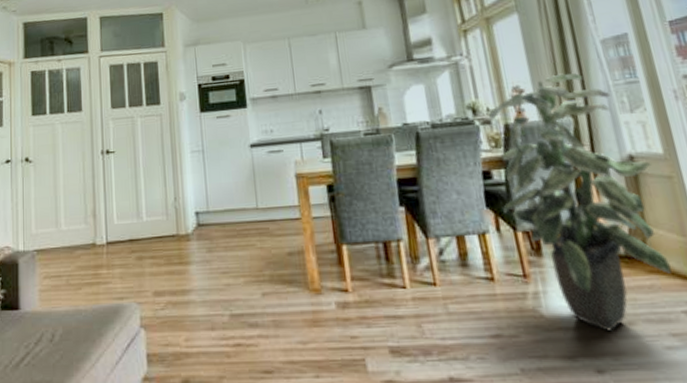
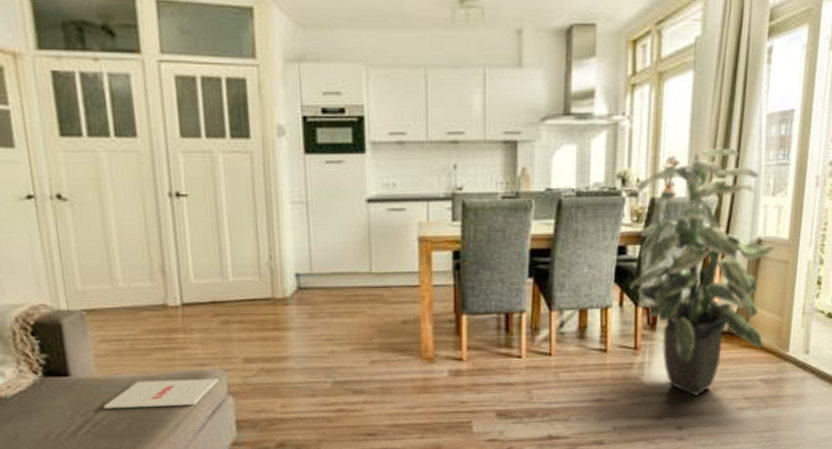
magazine: none [42,311,133,341] -> present [103,378,219,408]

